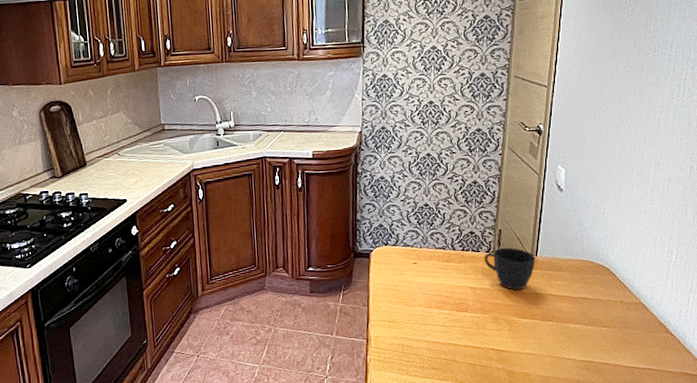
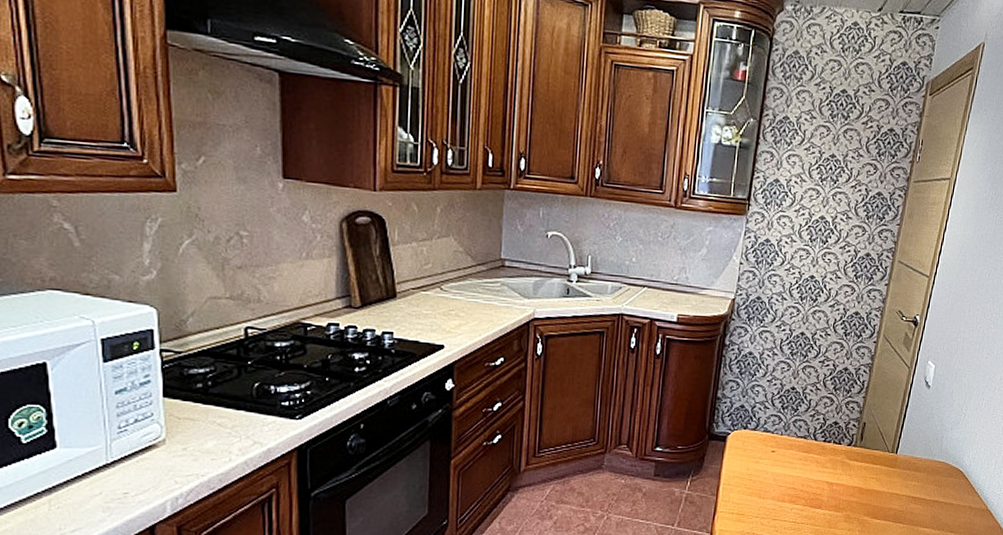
cup: present [484,247,536,290] -> none [844,441,896,488]

